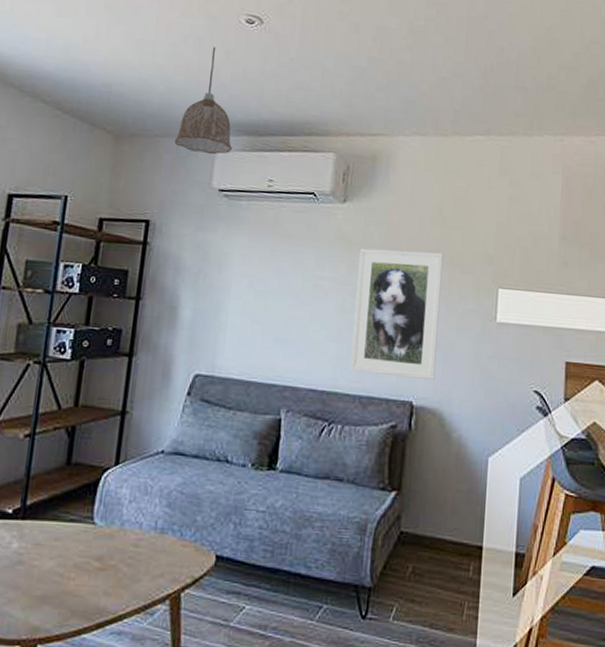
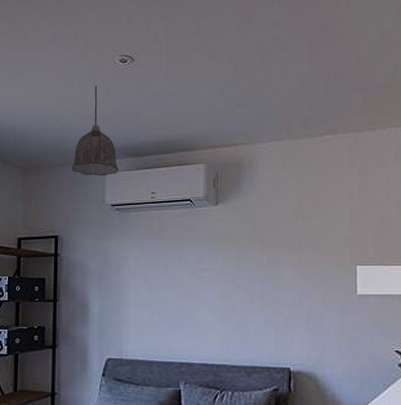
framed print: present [350,248,444,381] -> none [233,239,307,349]

